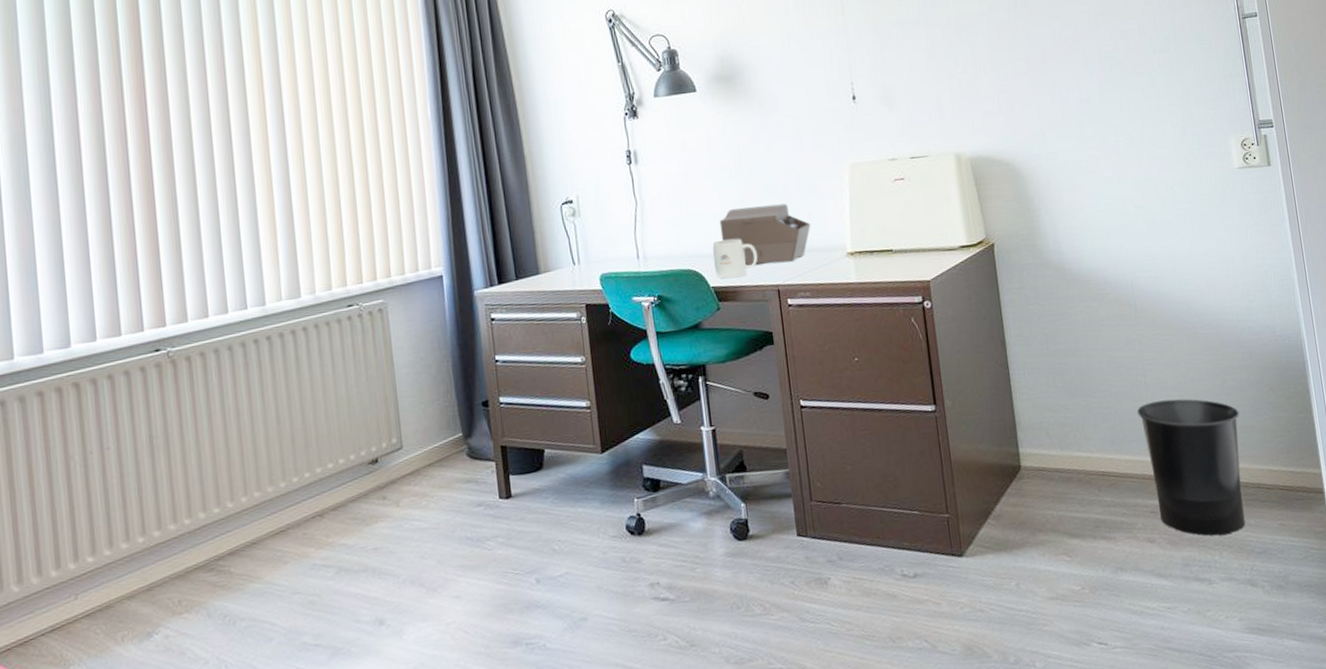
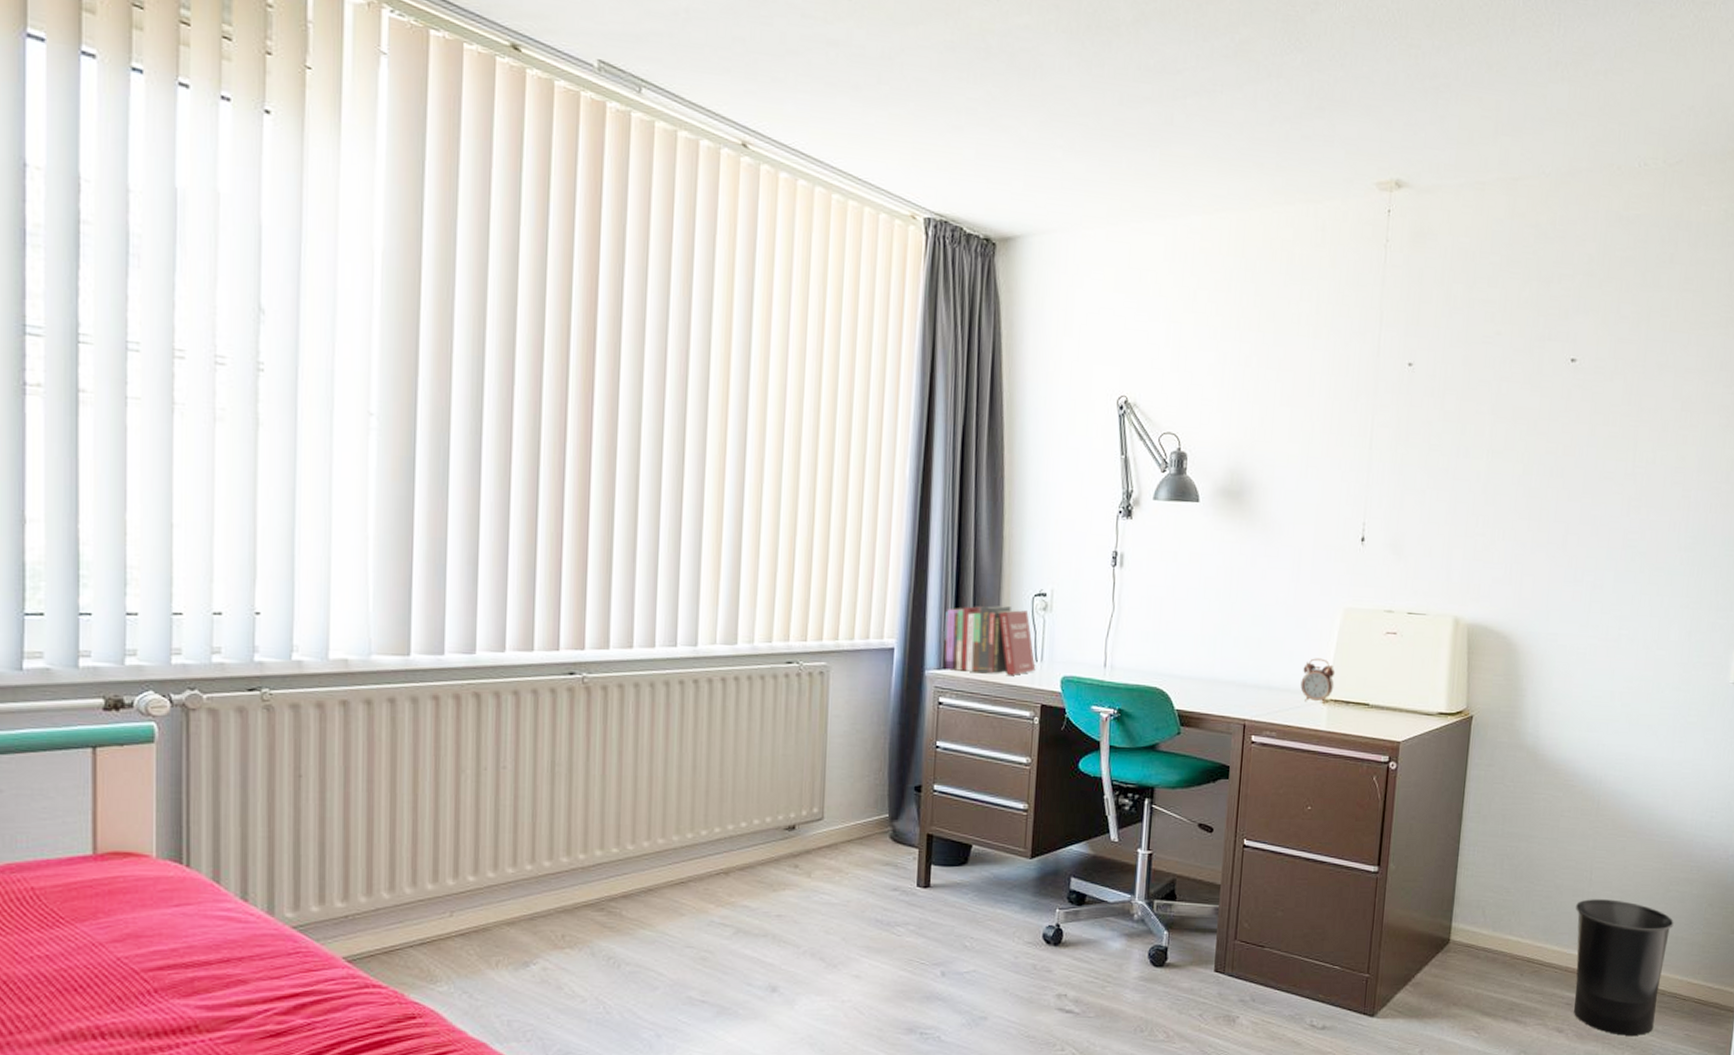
books: none [484,218,575,288] -> present [943,605,1036,675]
mug: present [712,238,758,279] -> none [1182,663,1230,705]
sewing box: present [719,203,811,266] -> none [1195,632,1291,699]
alarm clock: none [823,214,856,259] -> present [1300,658,1336,705]

